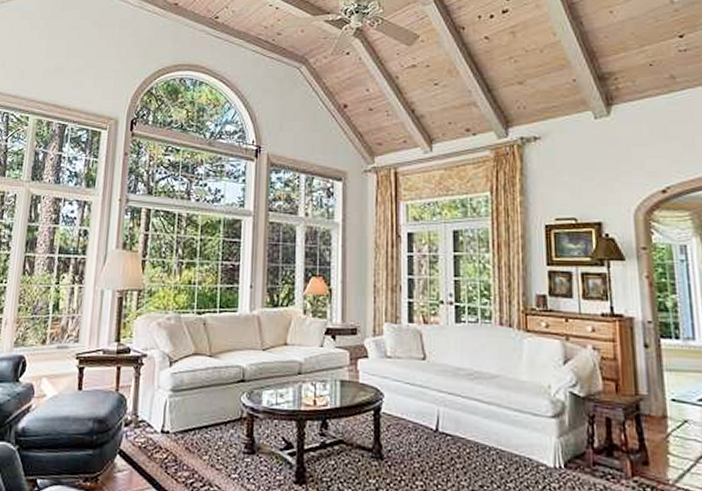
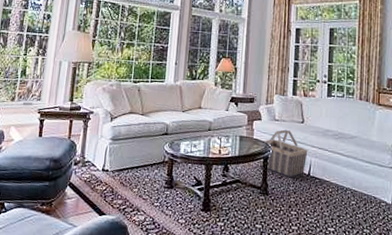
basket: none [368,369,434,437] -> present [259,129,308,180]

